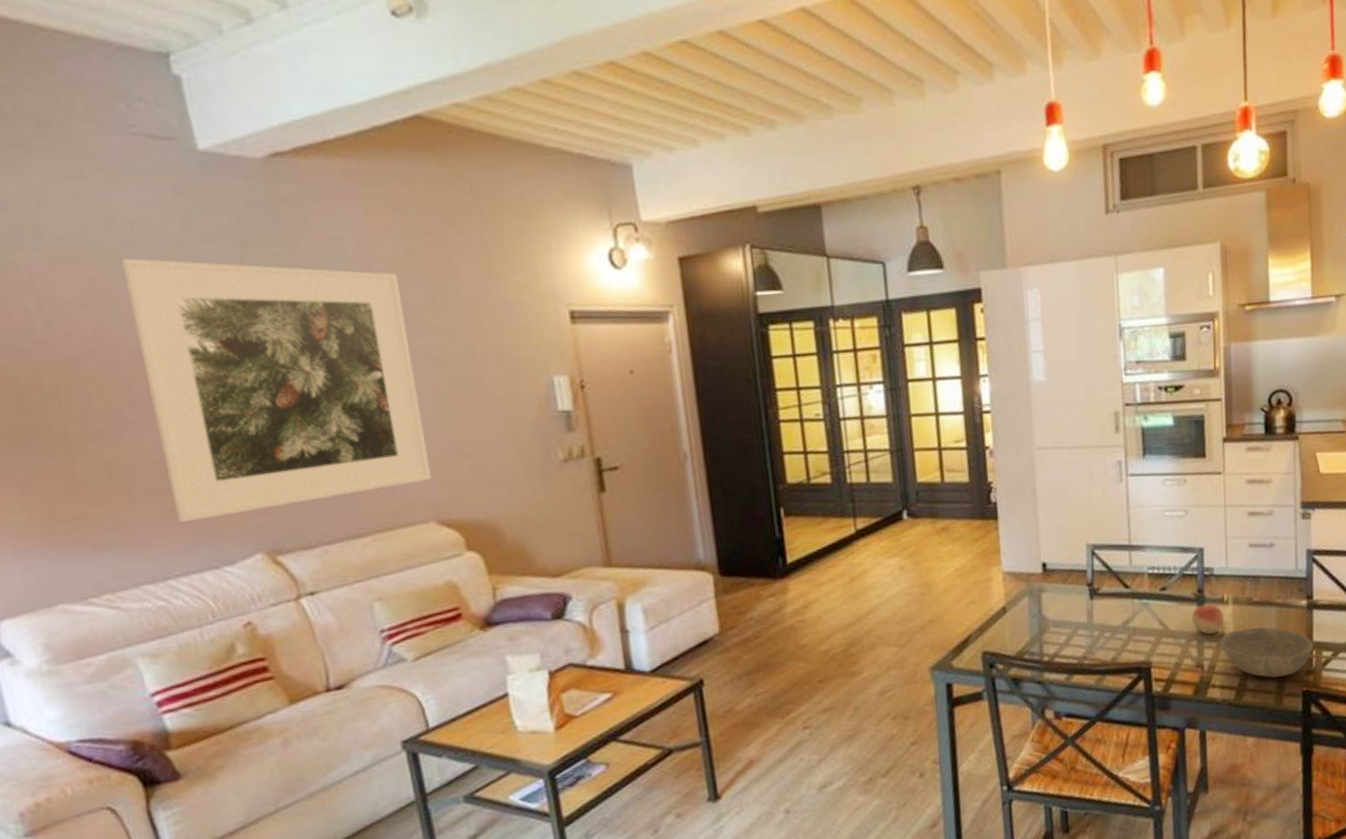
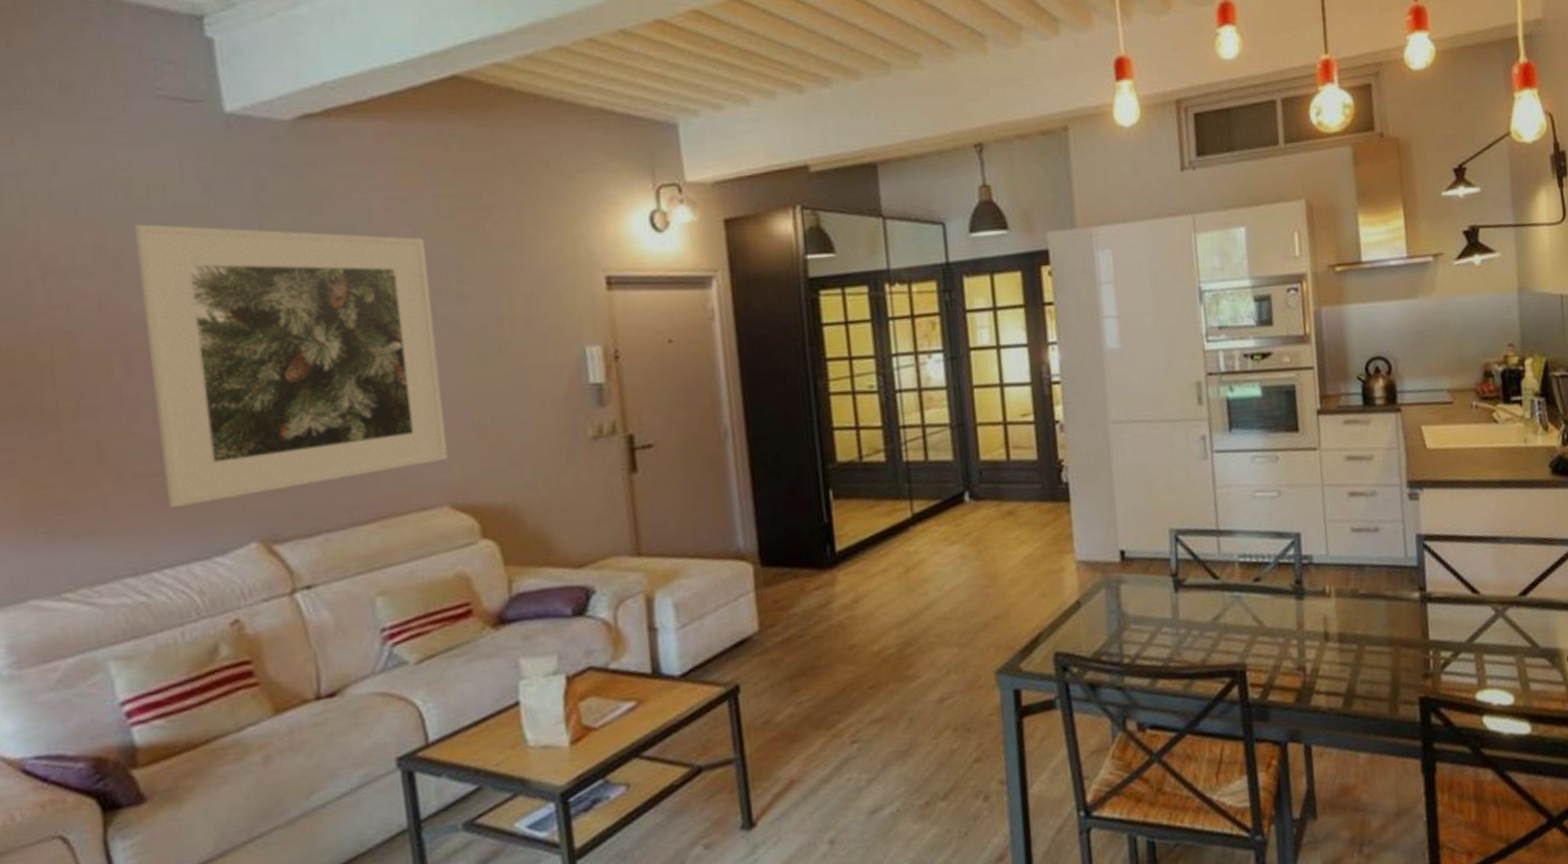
fruit: present [1191,604,1225,635] -> none [1290,597,1328,633]
bowl: present [1219,627,1314,678] -> none [1322,623,1431,683]

